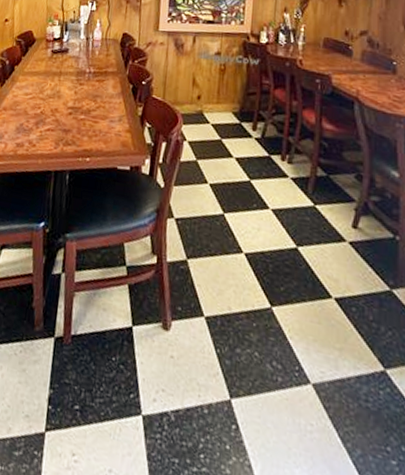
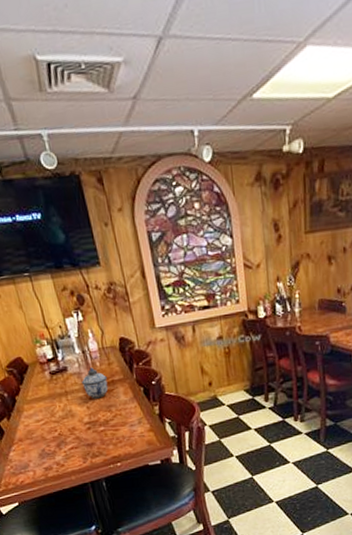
lidded jar: none [77,54,101,86] -> present [81,367,108,399]

